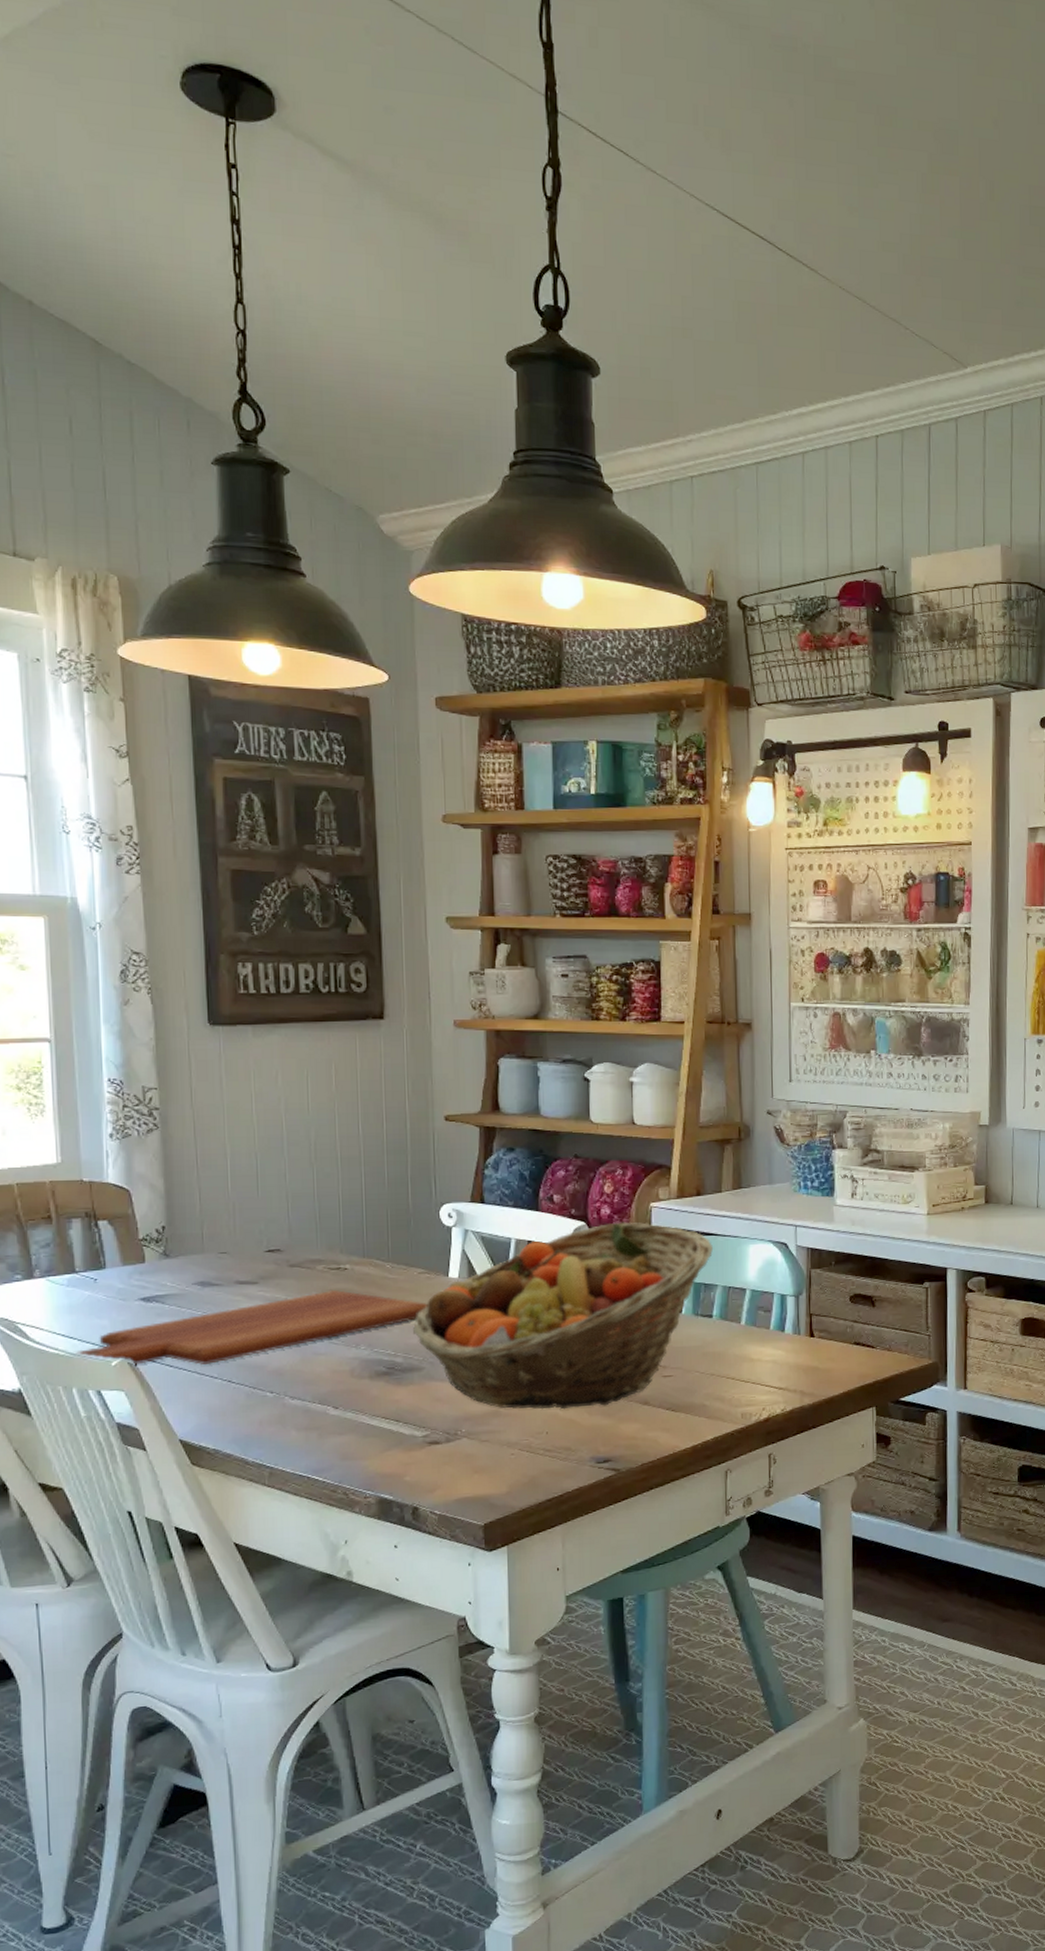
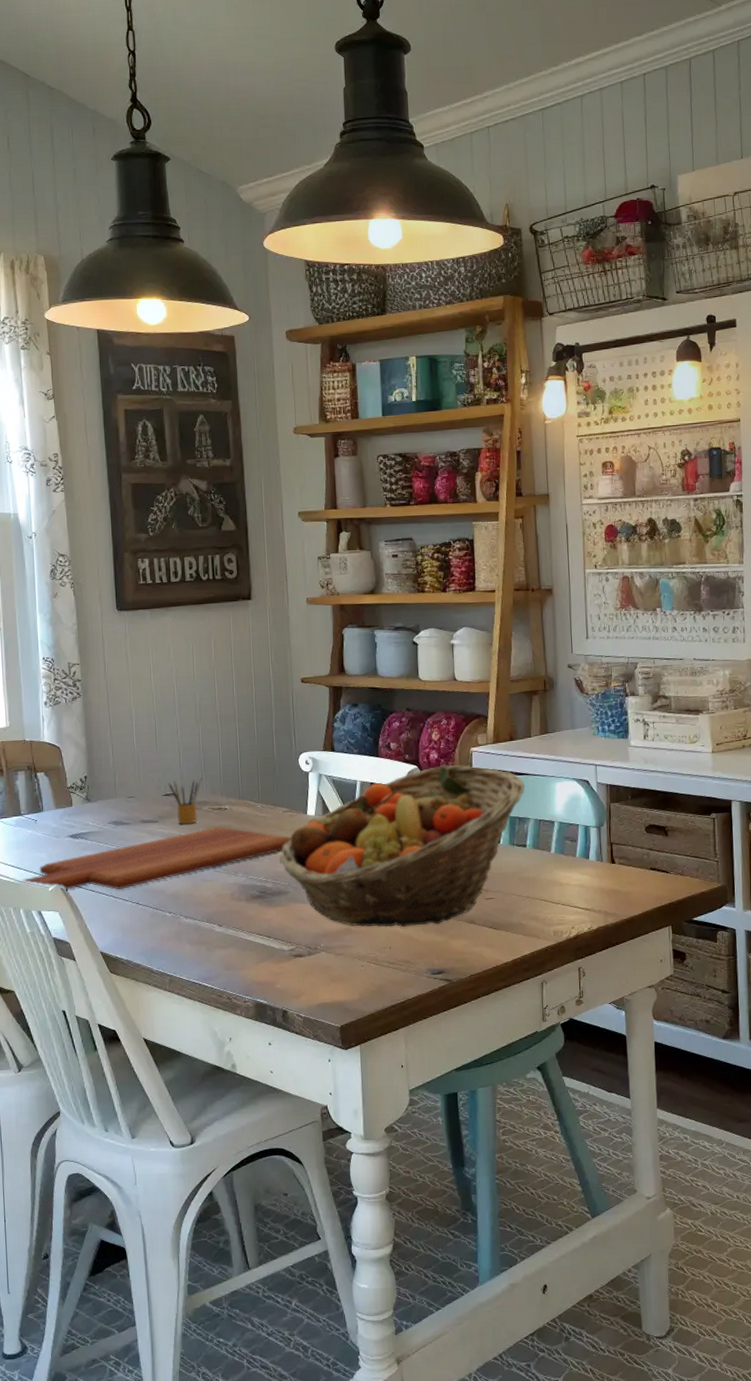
pencil box: none [272,1230,316,1287] -> present [168,777,202,825]

